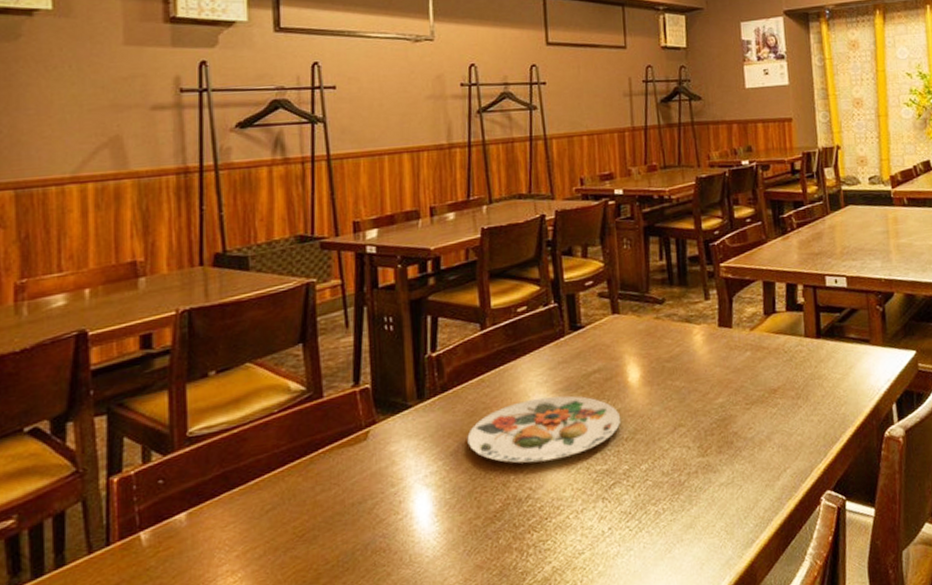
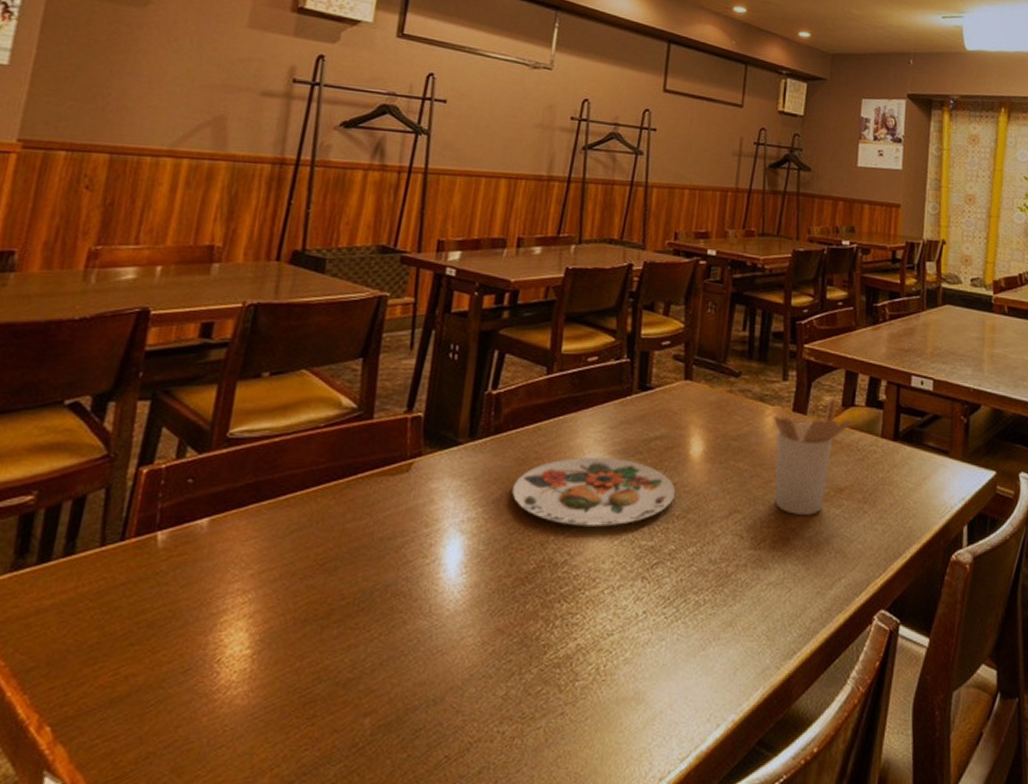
utensil holder: none [702,307,776,420] -> present [774,397,853,515]

